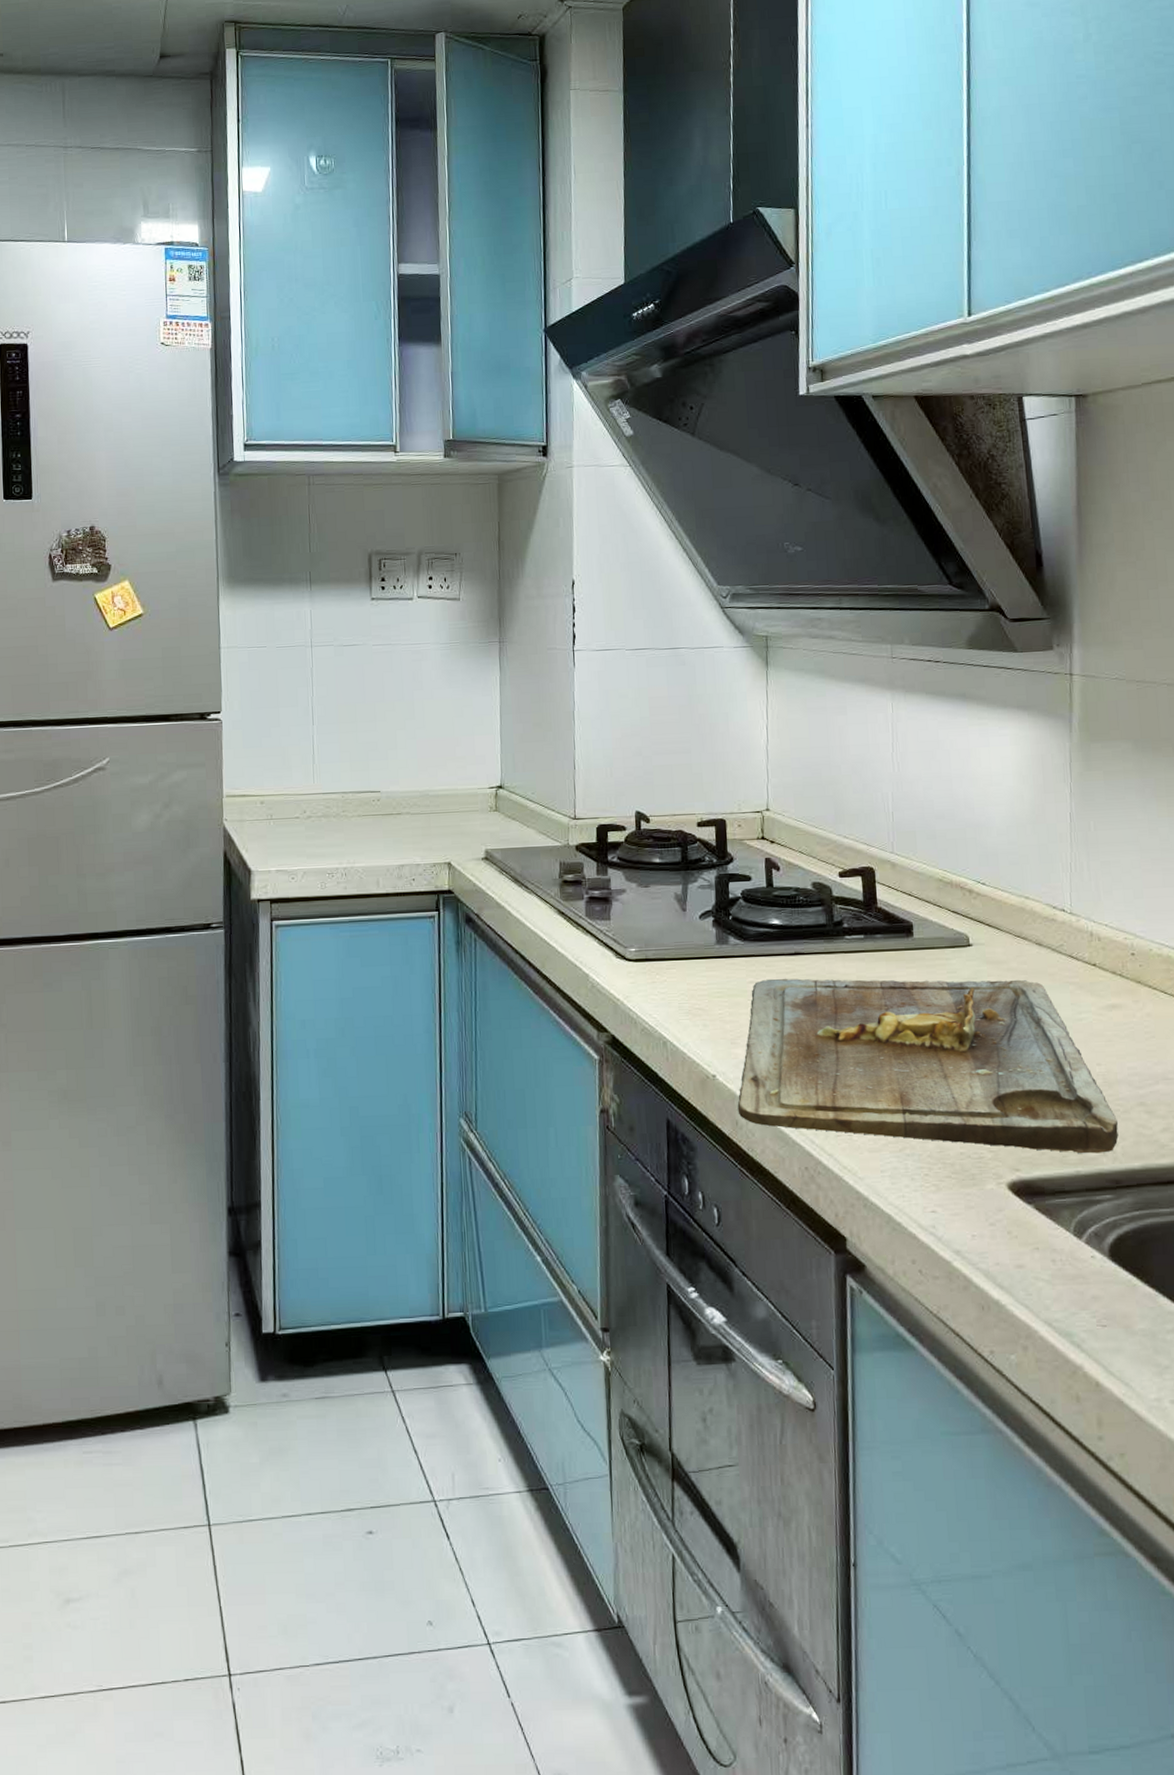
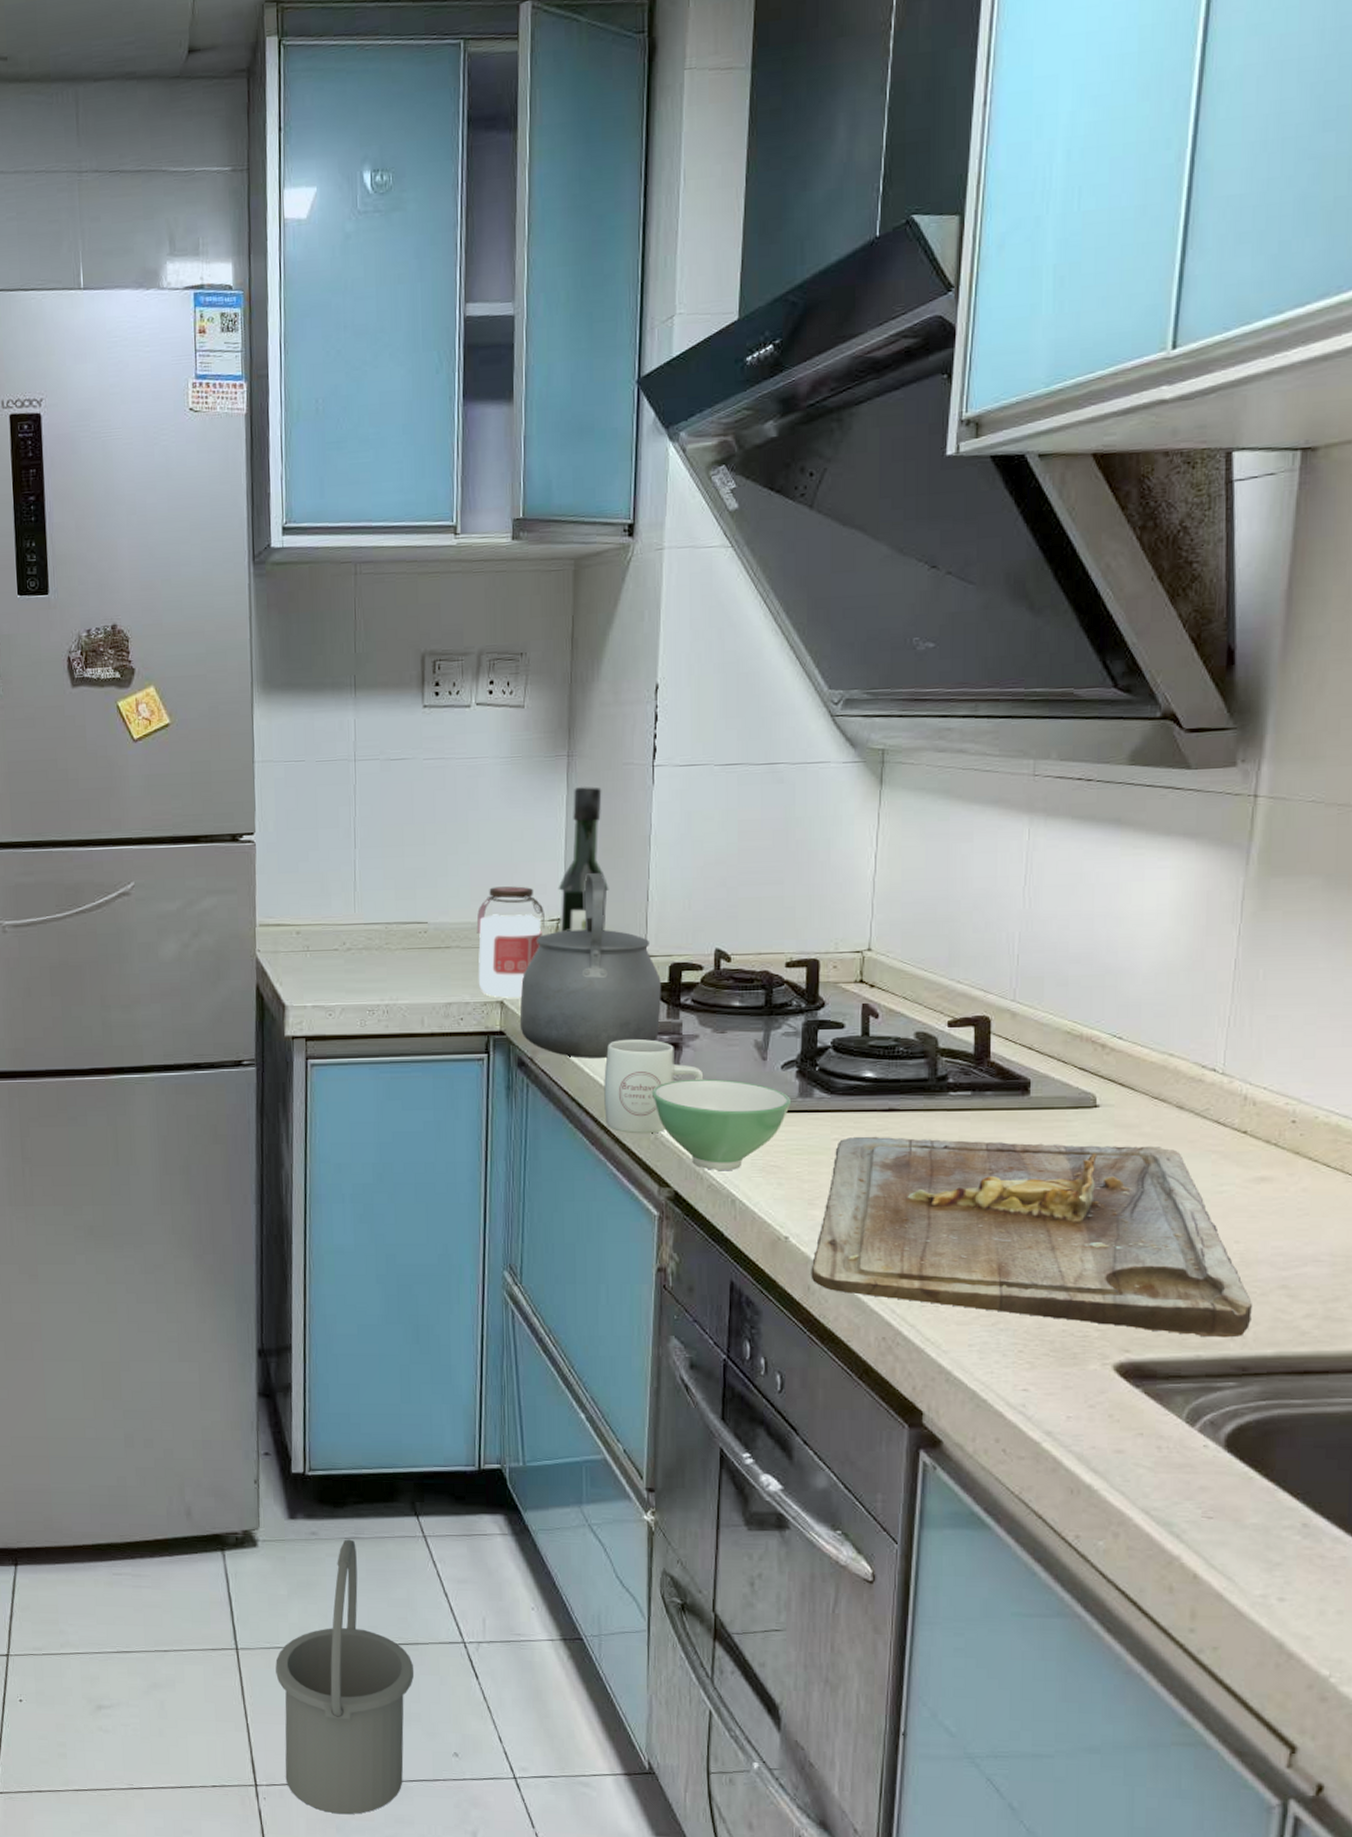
bucket: none [248,1399,387,1700] -> present [275,1539,415,1815]
jar: none [424,757,485,860] -> present [476,886,545,998]
tea kettle: none [465,745,591,914] -> present [519,873,661,1058]
bottle: none [495,669,541,798] -> present [558,786,609,932]
mug: none [543,894,632,983] -> present [604,1038,704,1134]
bowl: none [586,930,711,1015] -> present [651,1078,792,1170]

